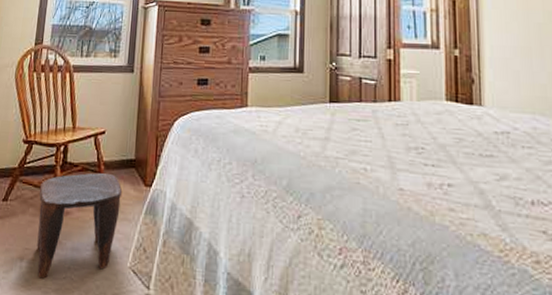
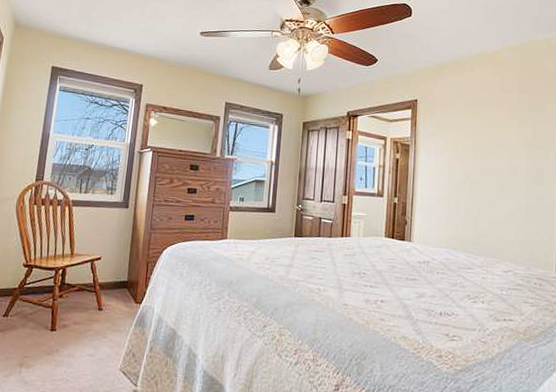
stool: present [37,172,123,279] -> none [35,292,116,381]

